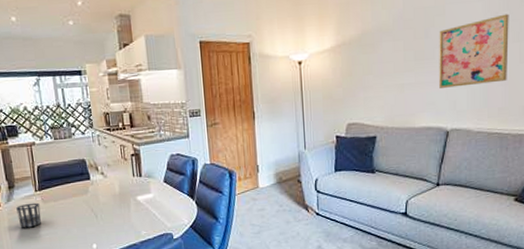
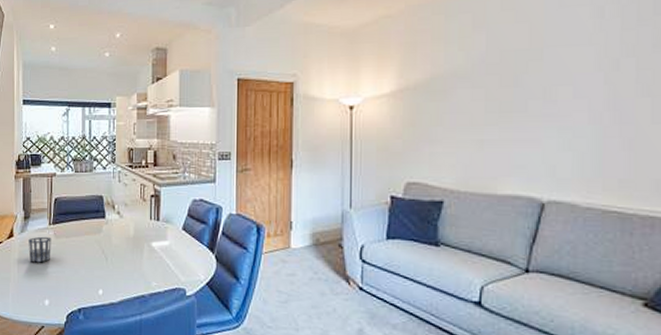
wall art: present [439,13,509,88] -> none [533,61,636,148]

